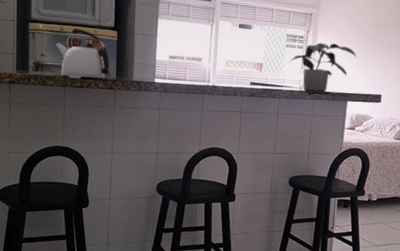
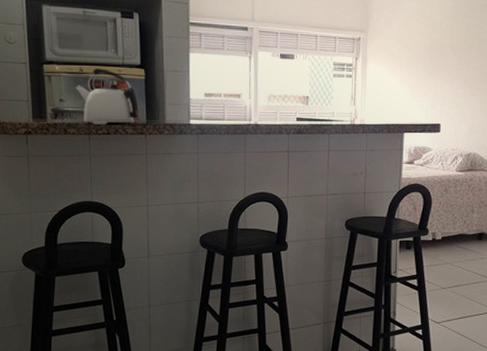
potted plant: present [290,42,356,94] -> none [338,70,410,127]

